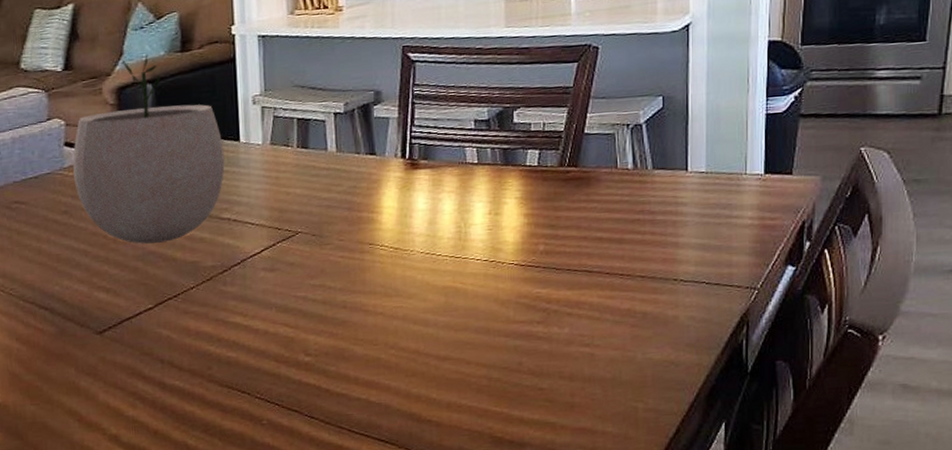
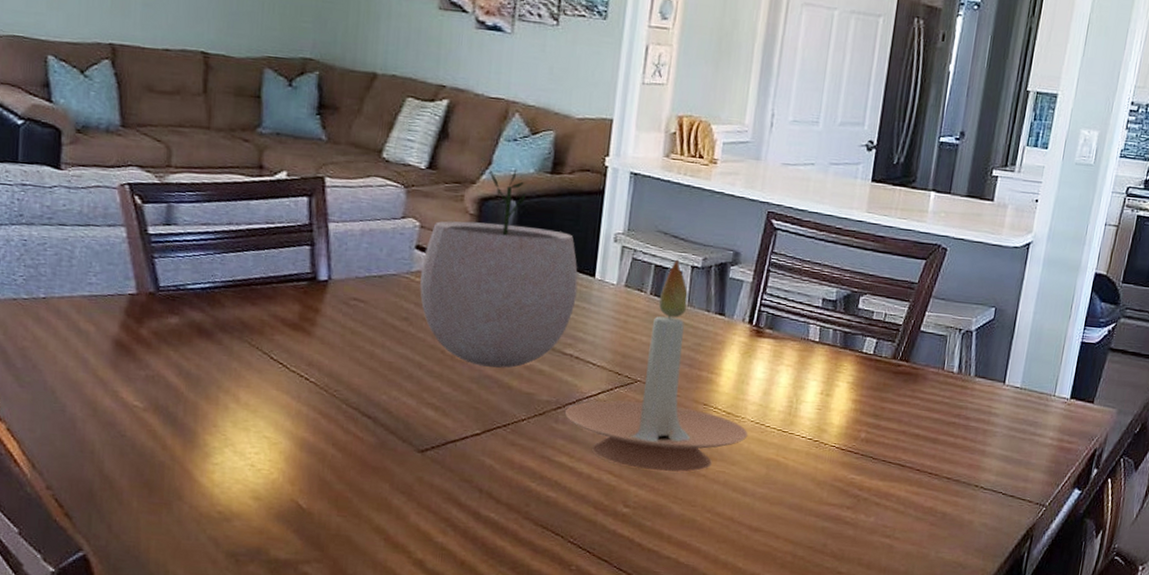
candle holder: none [232,109,420,317] -> present [565,259,748,472]

